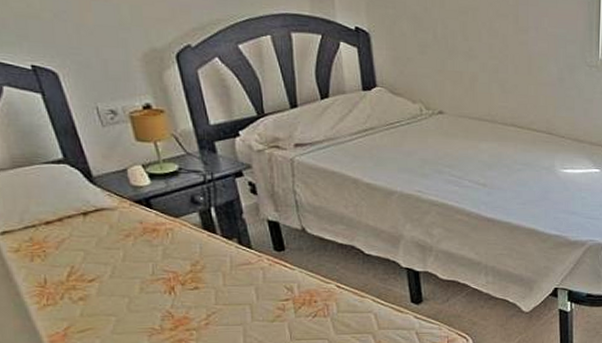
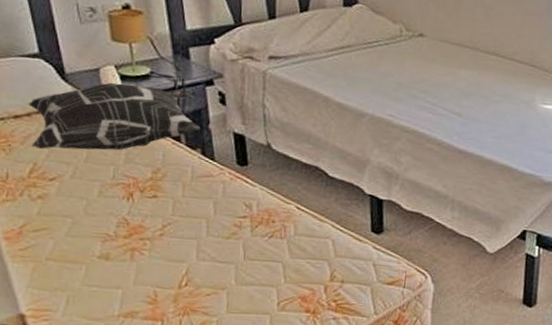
decorative pillow: none [58,181,235,252] -> present [28,82,201,150]

